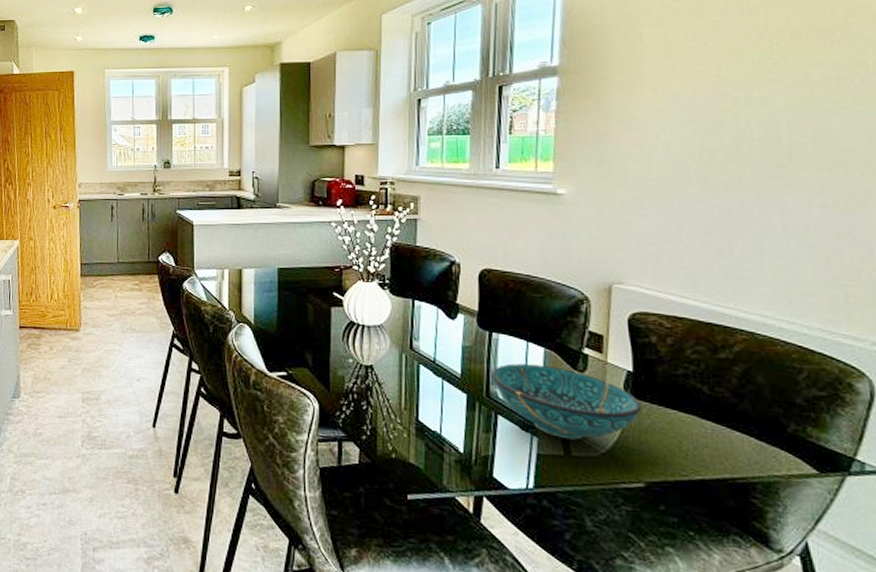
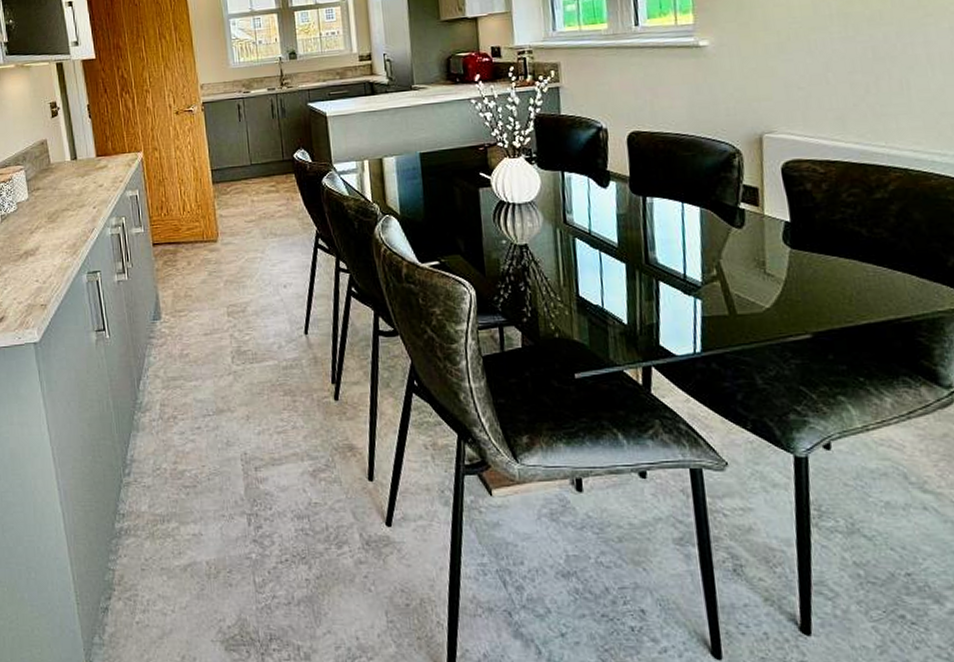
decorative bowl: present [491,363,643,440] -> none [648,225,804,298]

